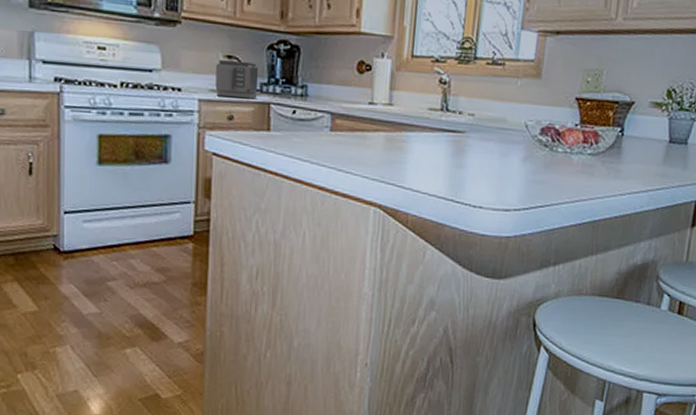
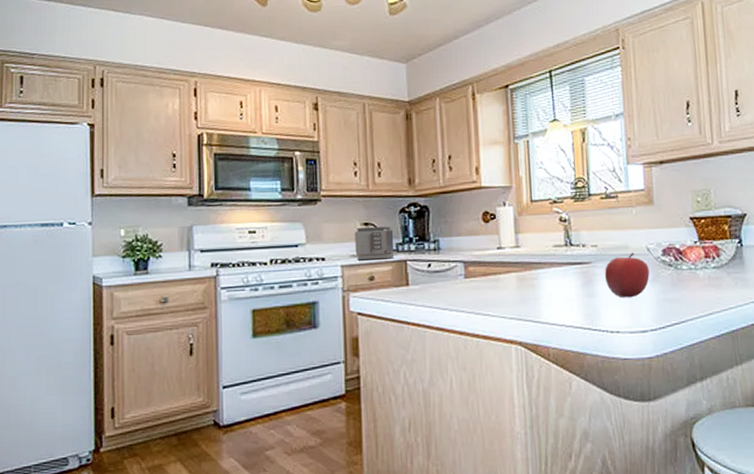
fruit: none [477,127,524,175] -> present [605,252,650,298]

